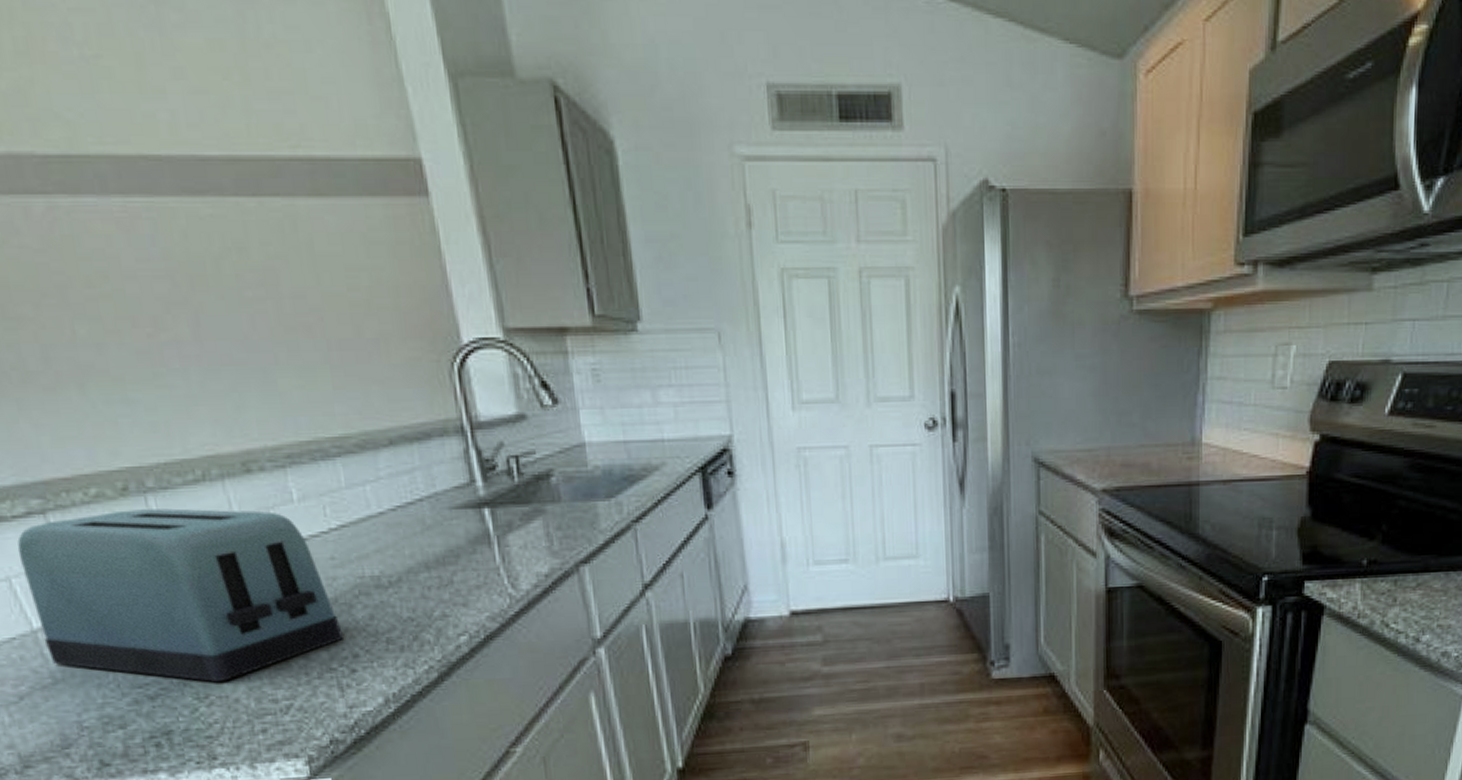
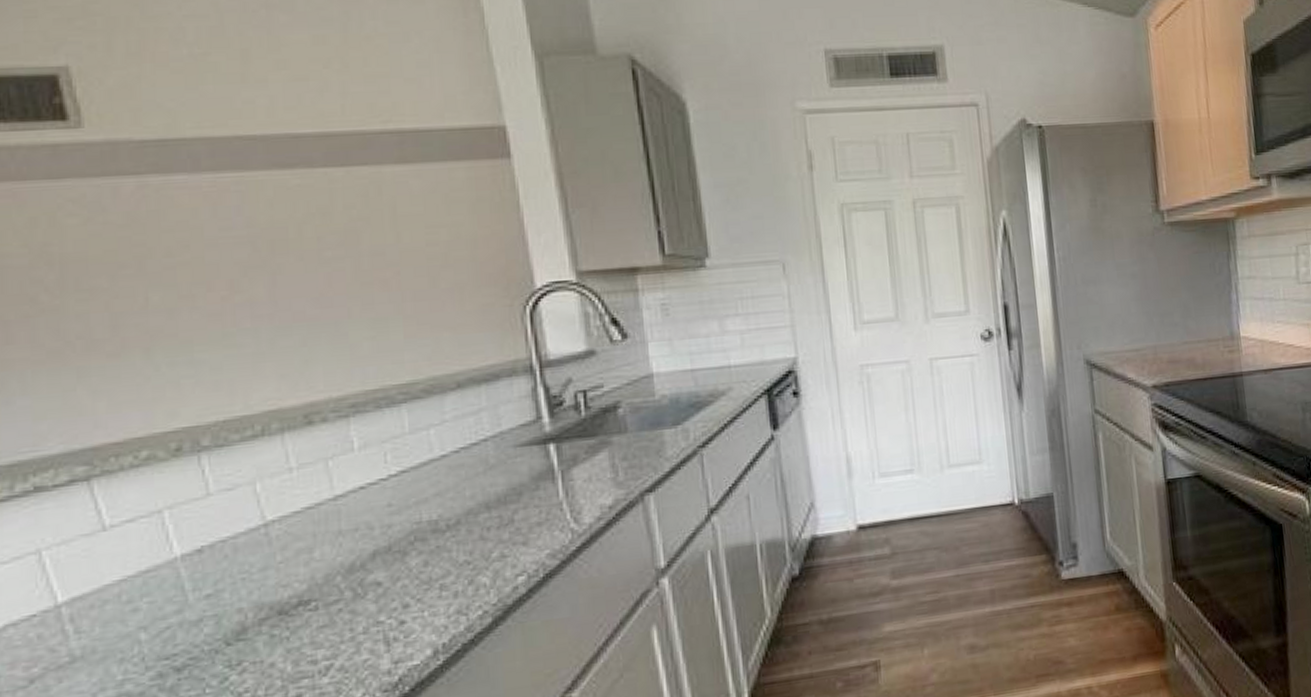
toaster: present [17,508,343,683] -> none [53,462,394,647]

